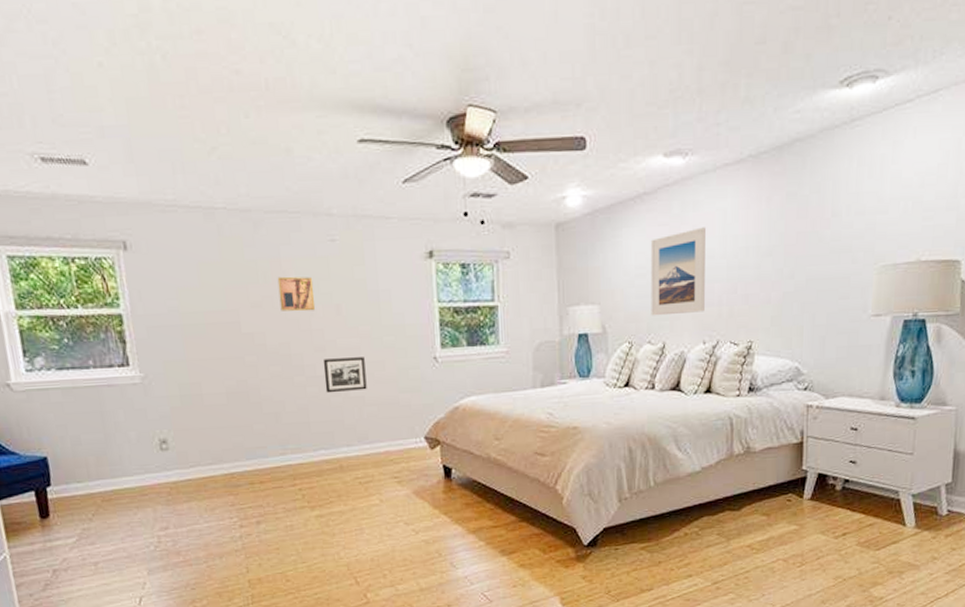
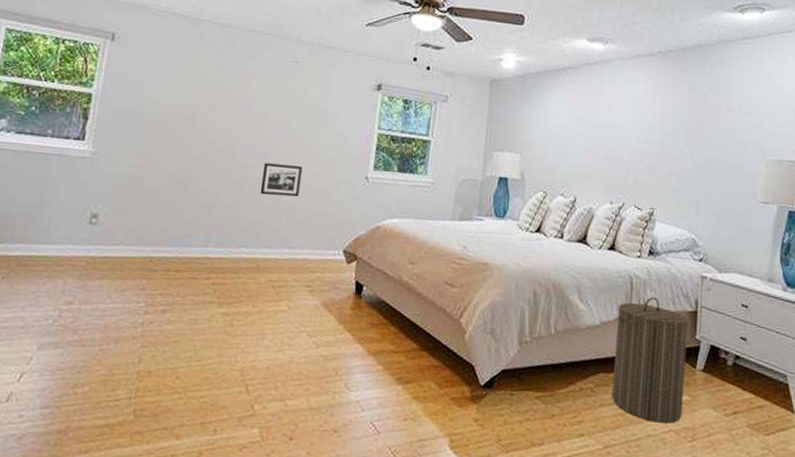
wall art: present [277,276,316,312] -> none [236,84,272,119]
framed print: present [650,227,705,316] -> none [565,102,619,175]
laundry hamper: none [717,434,794,555] -> present [611,296,688,424]

